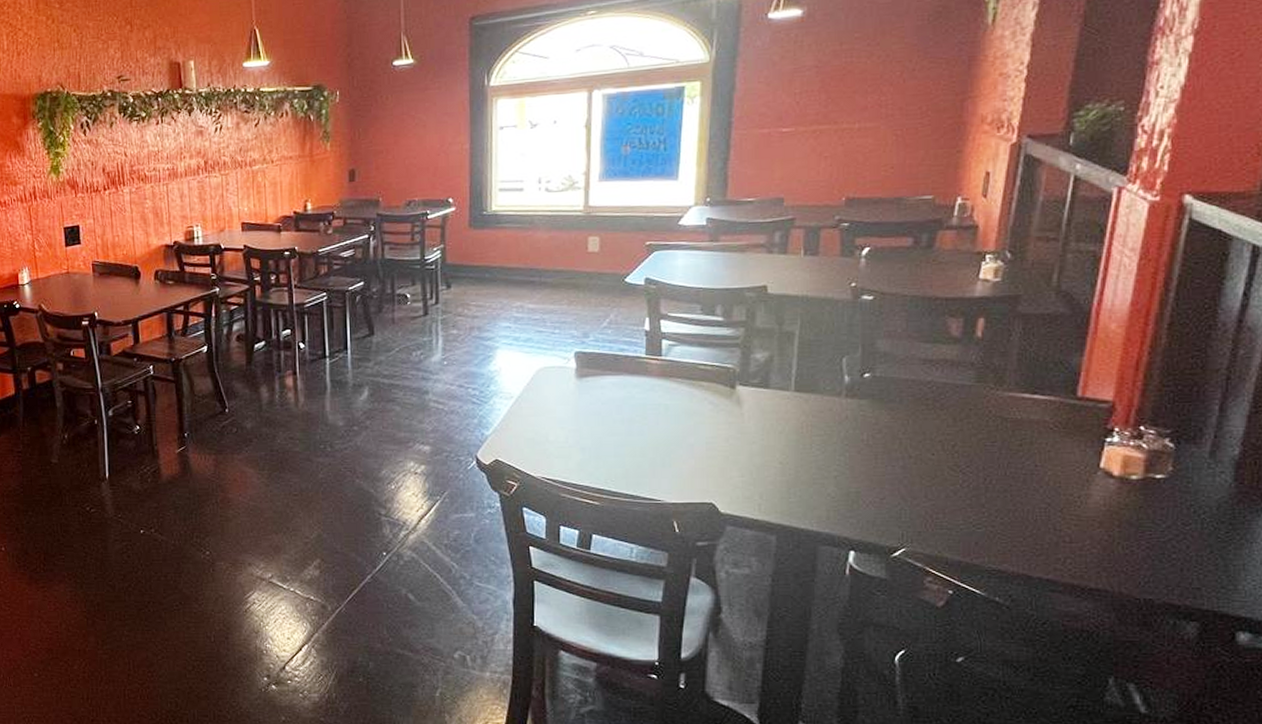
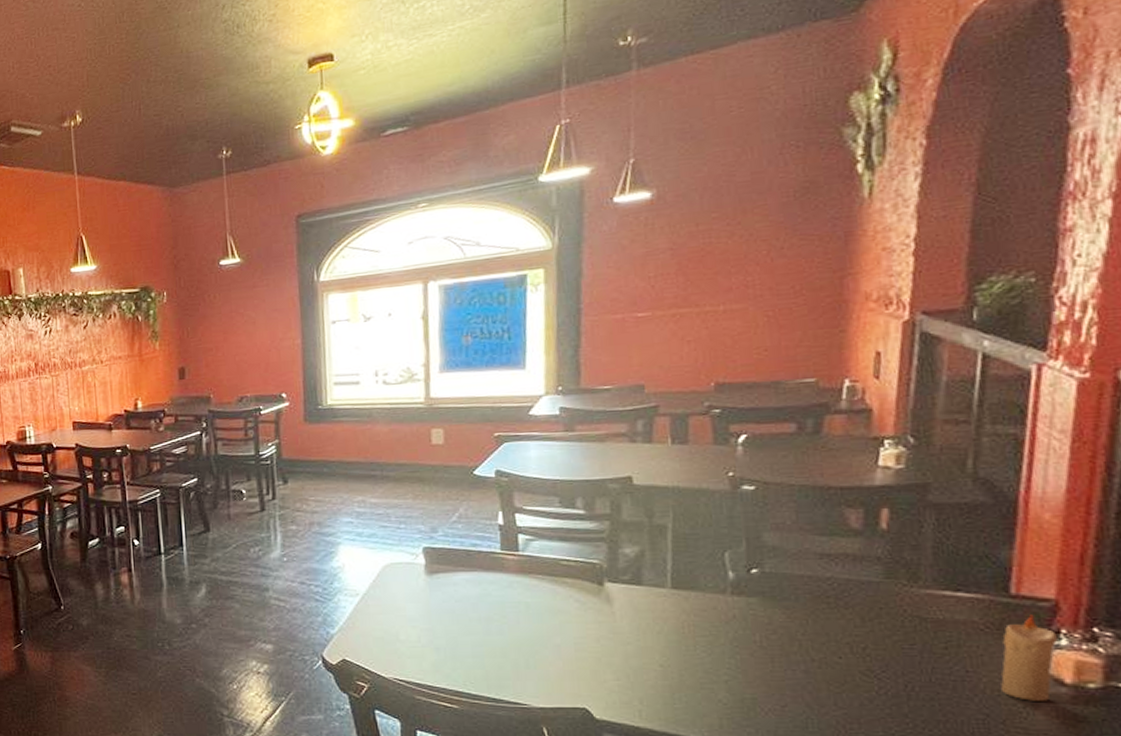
candle: none [1062,415,1111,491] -> present [1001,614,1058,701]

